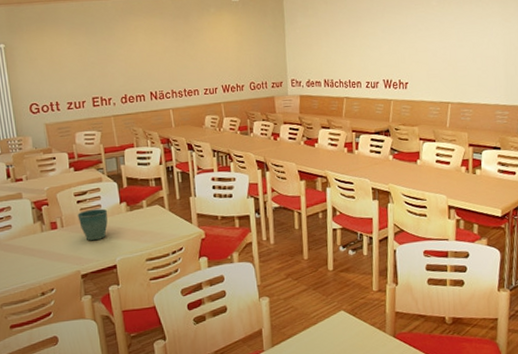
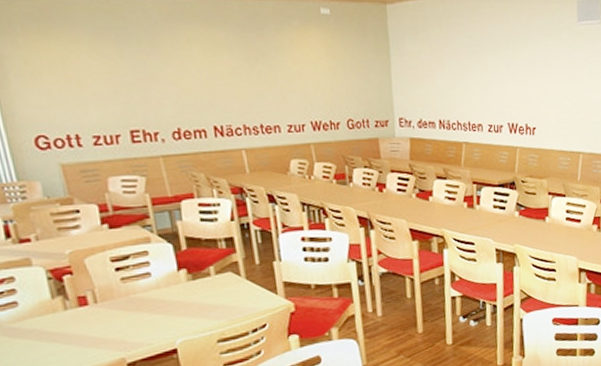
flower pot: present [77,208,108,241] -> none [117,277,162,320]

